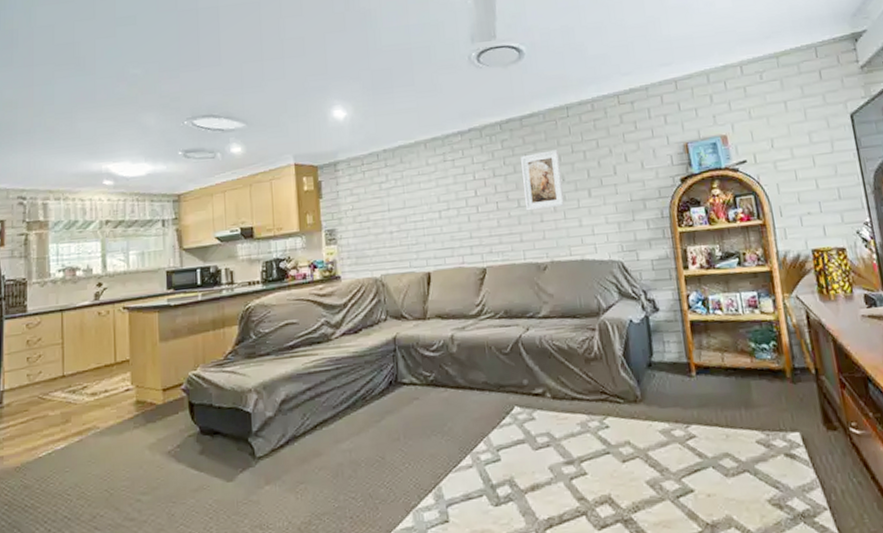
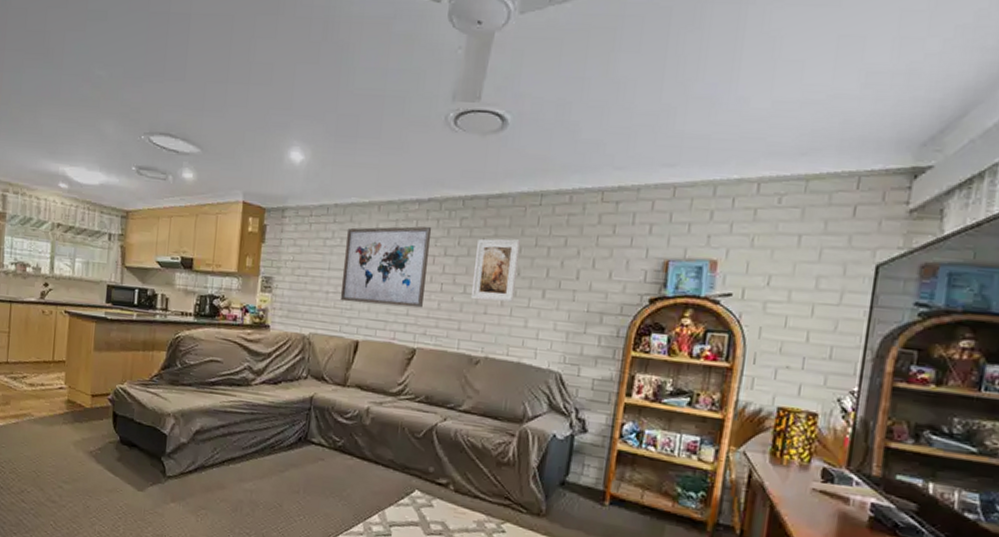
wall art: none [399,153,484,238] -> present [340,226,432,308]

